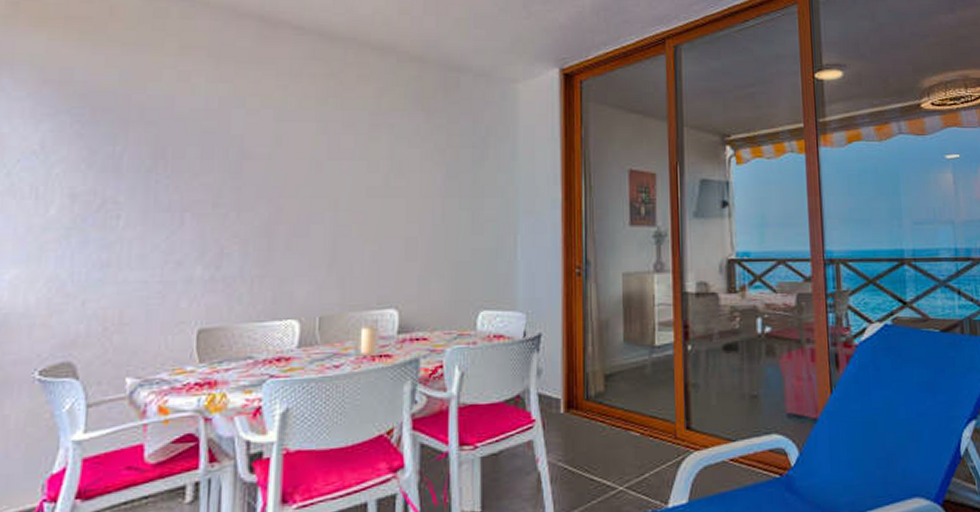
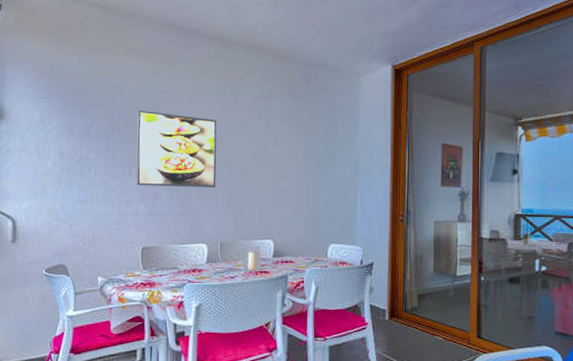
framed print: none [190,131,315,239] -> present [136,110,217,187]

